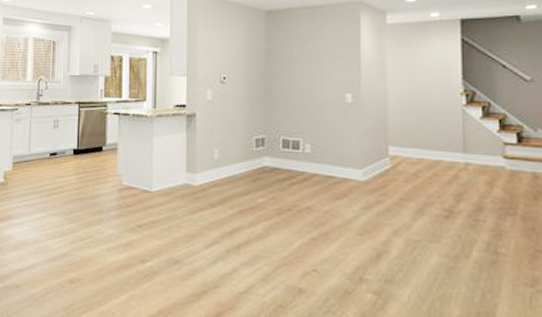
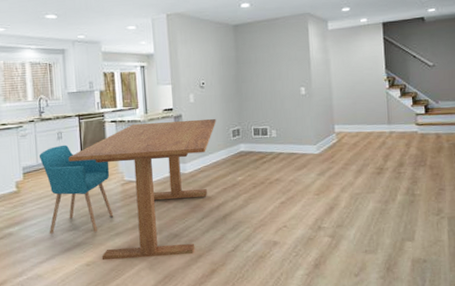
chair: none [32,135,107,243] -> present [40,144,113,234]
dining table: none [63,118,237,287] -> present [68,119,216,261]

